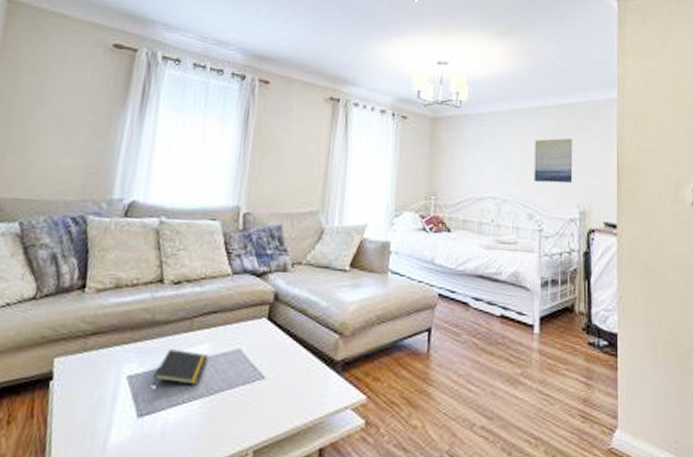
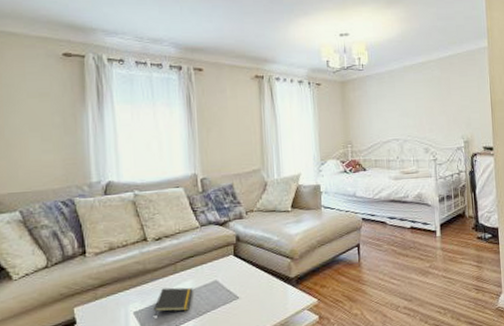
wall art: present [534,138,573,184] -> none [425,84,457,122]

